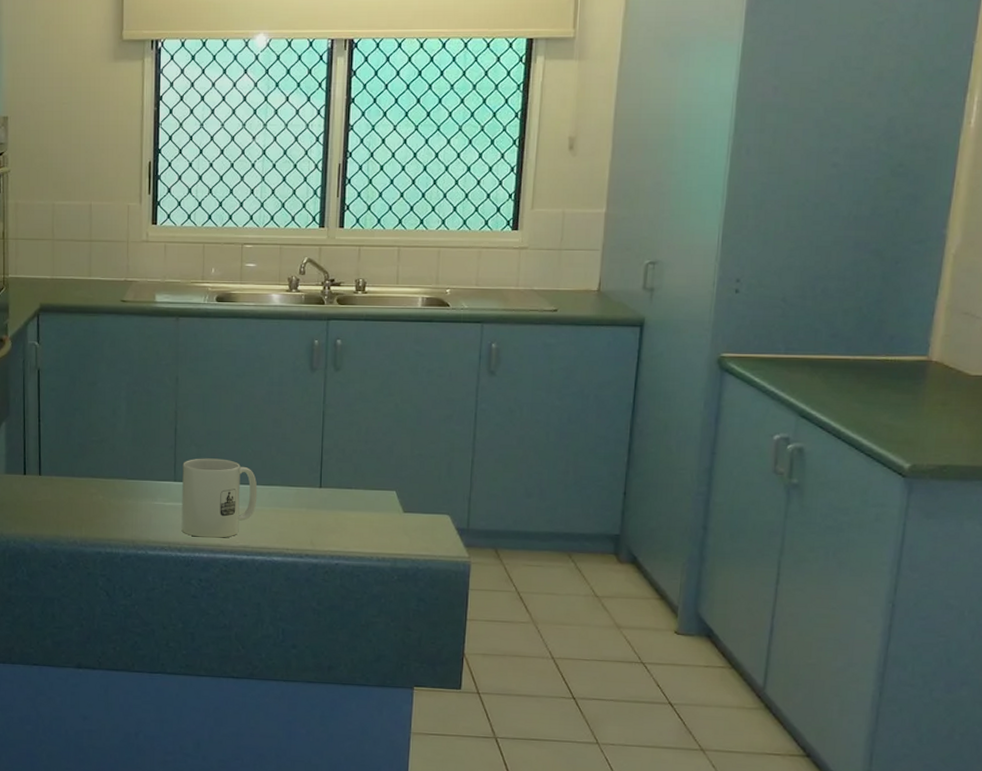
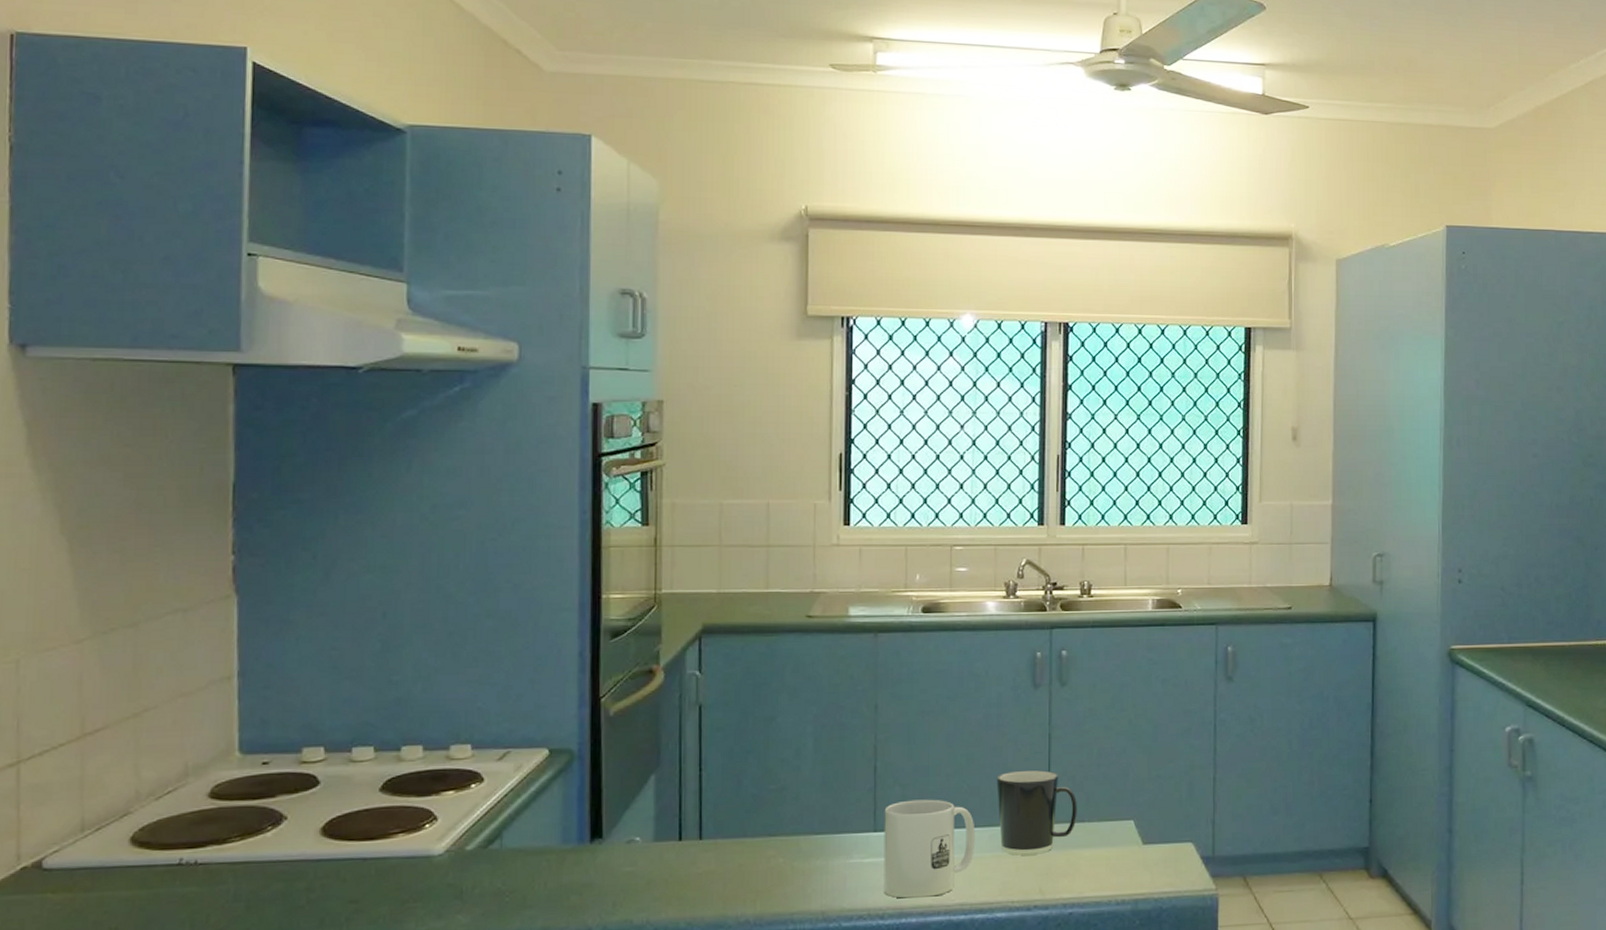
mug: none [276,440,346,512] -> present [996,769,1077,856]

